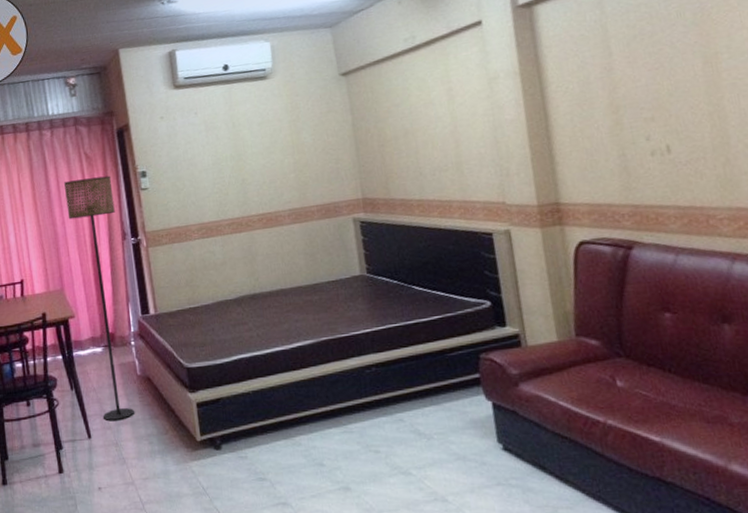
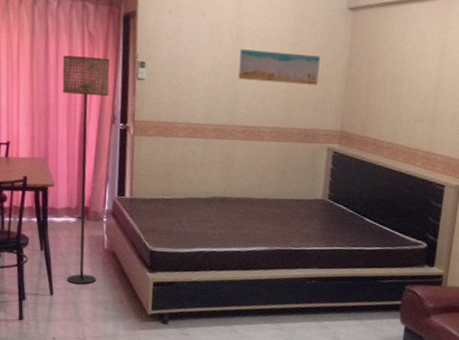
wall art: none [238,127,327,168] -> present [238,49,320,85]

